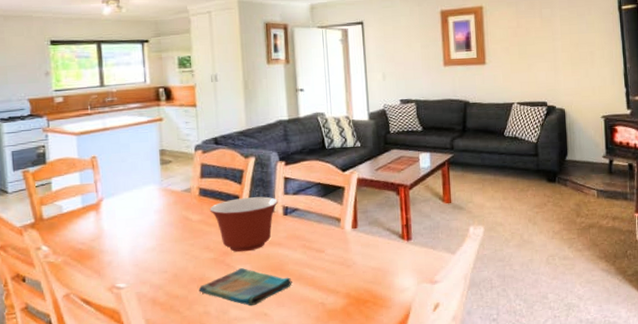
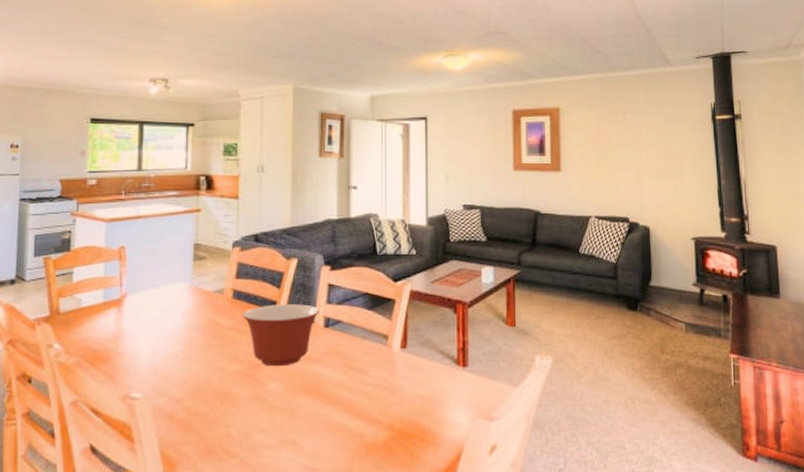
dish towel: present [198,268,292,307] -> none [221,386,328,432]

